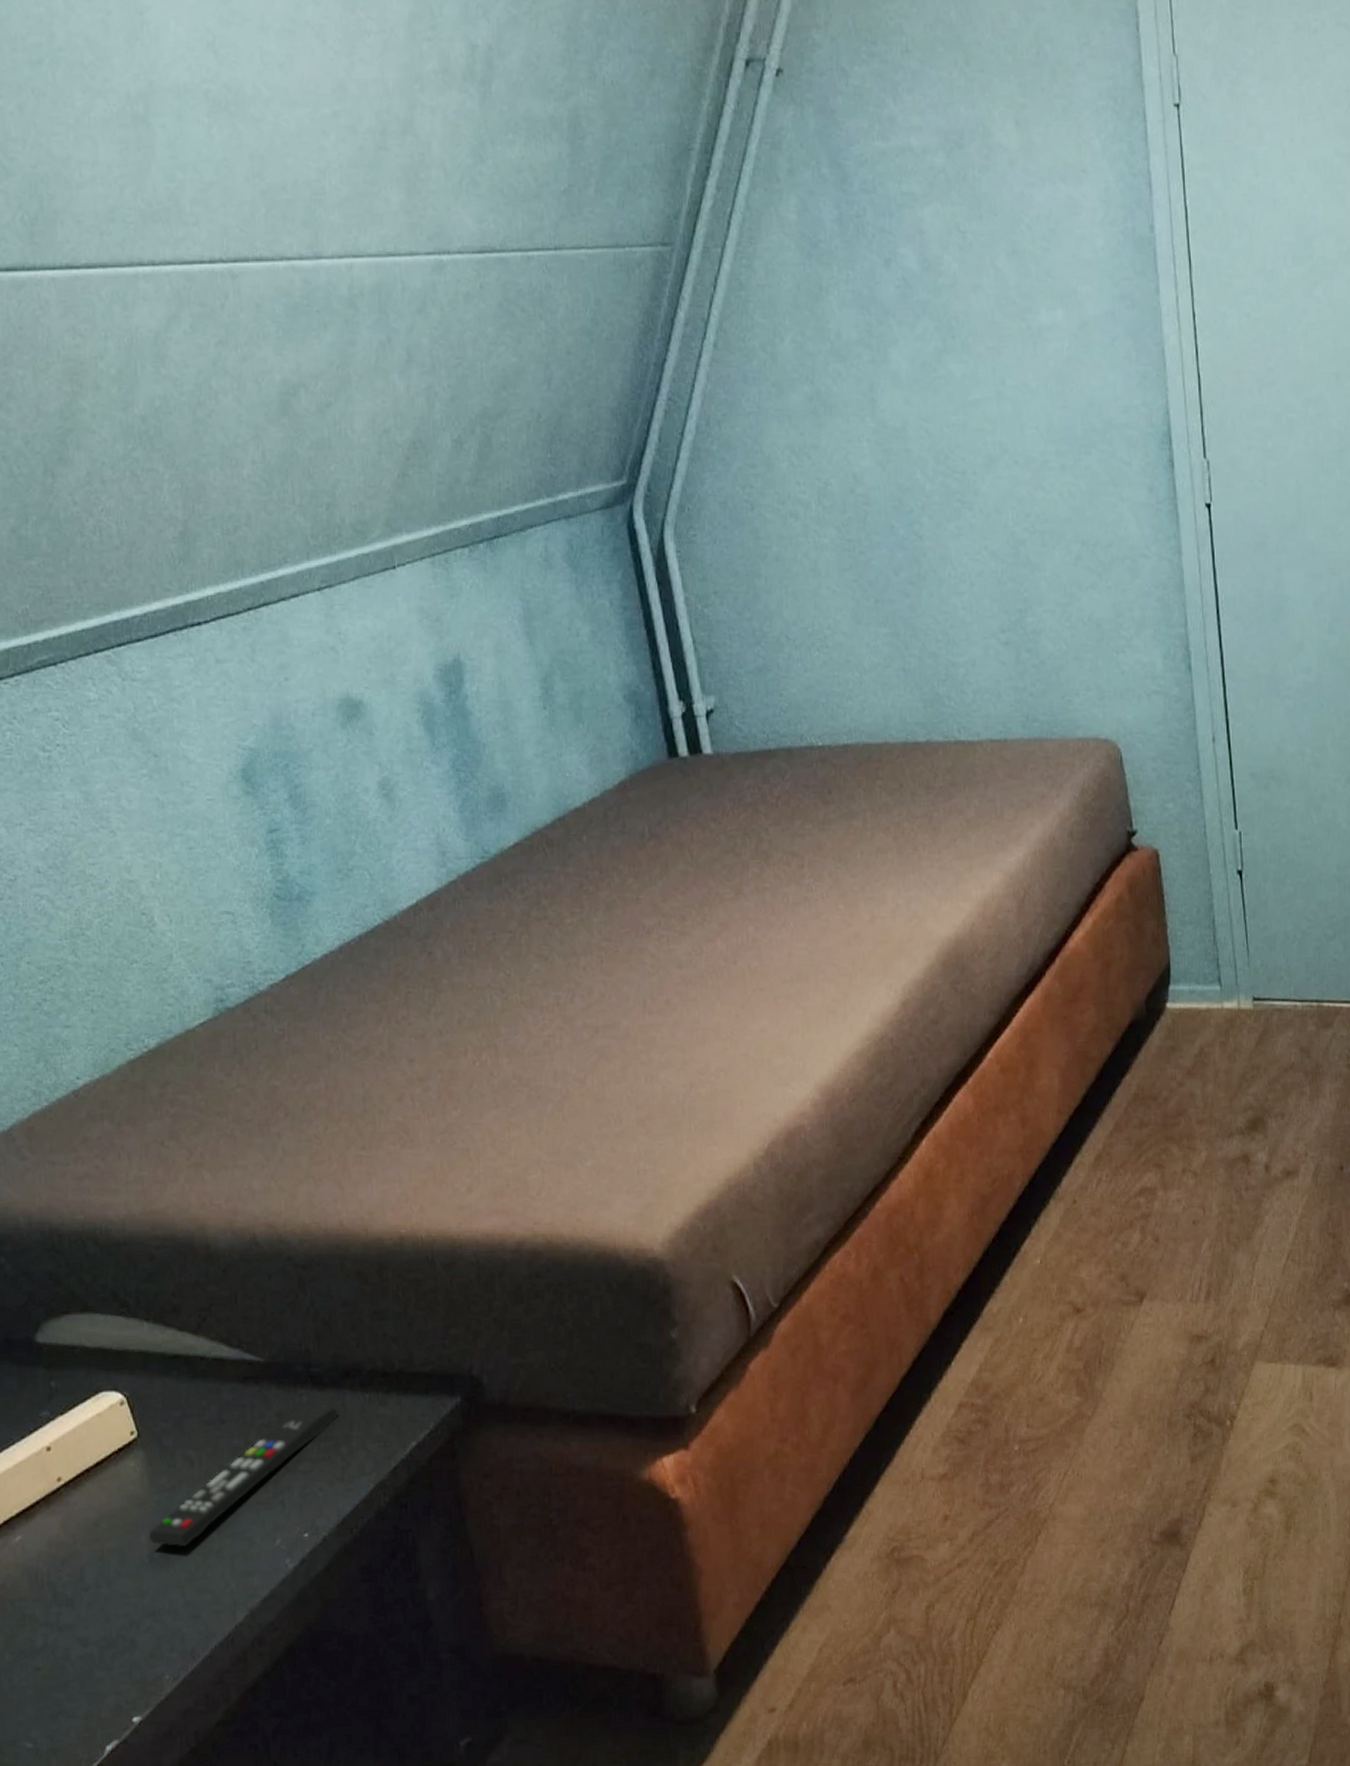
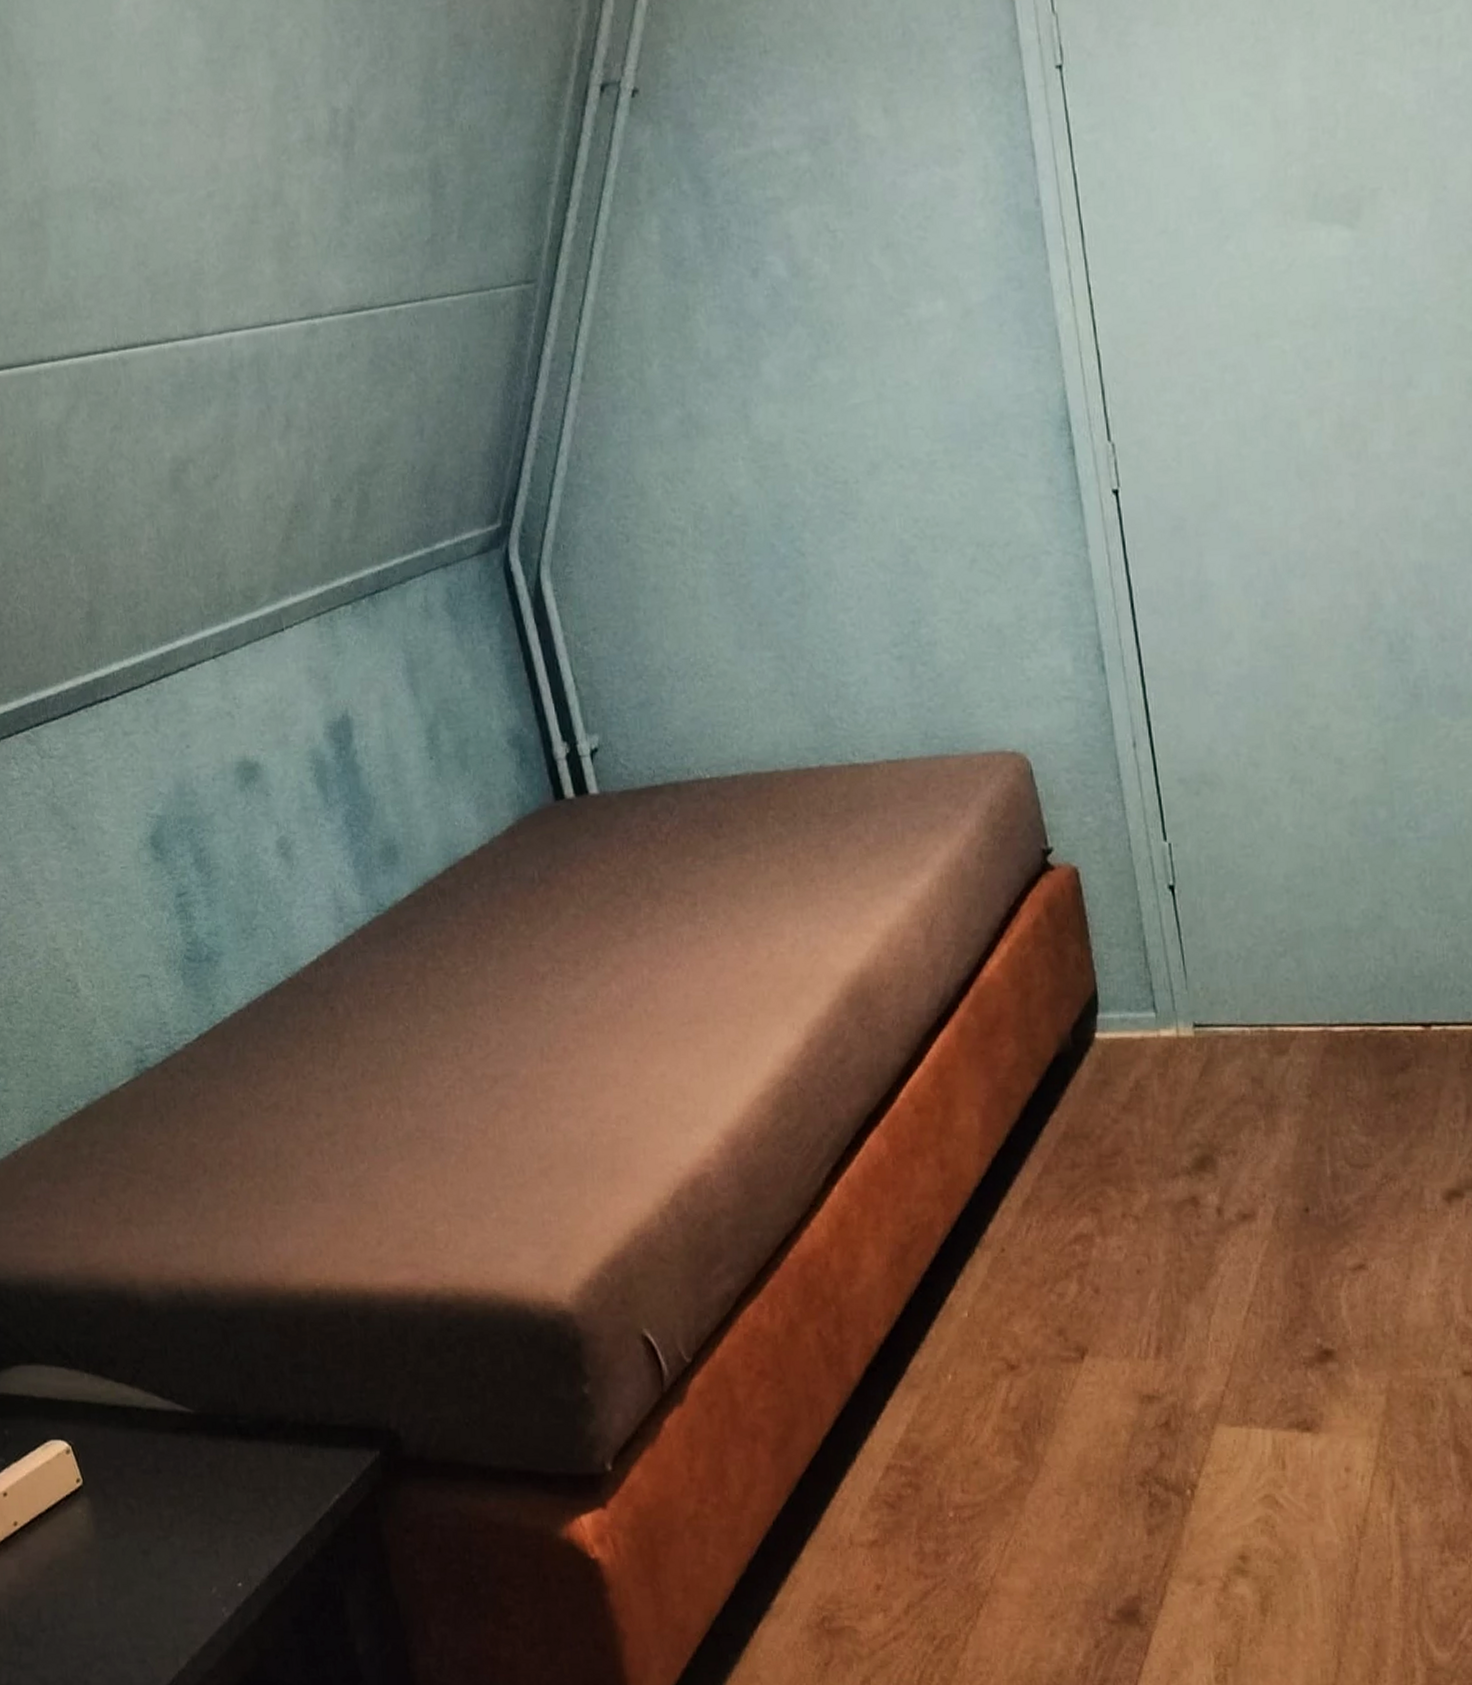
remote control: present [148,1405,338,1546] -> none [96,1456,265,1592]

